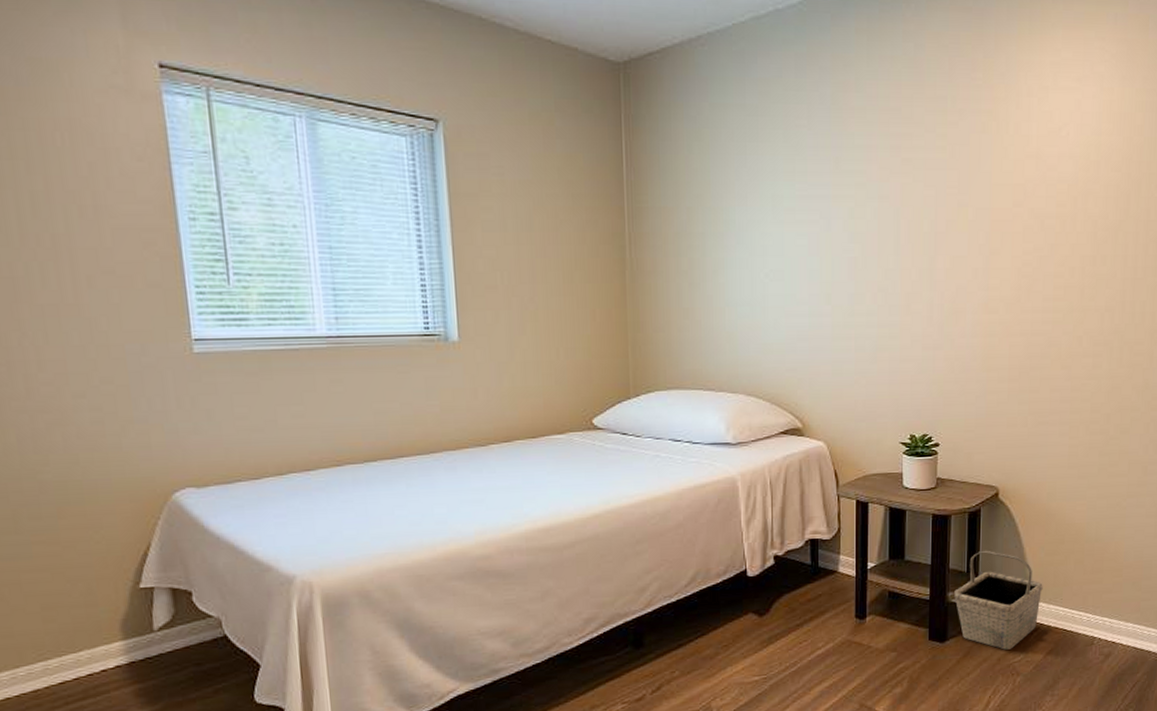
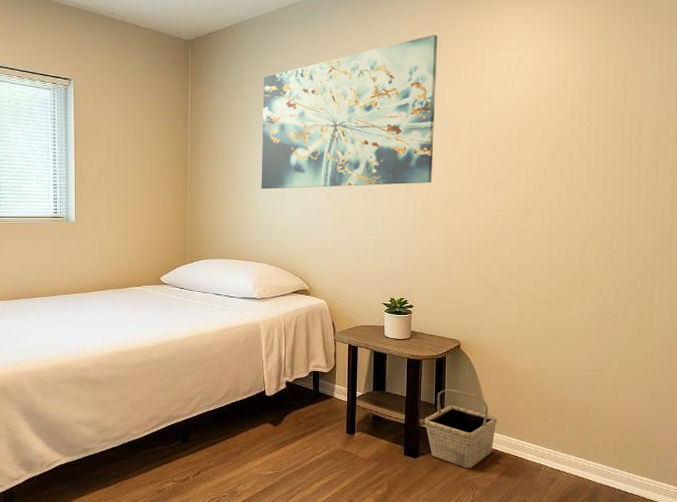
wall art: none [731,64,971,288] -> present [261,34,438,190]

